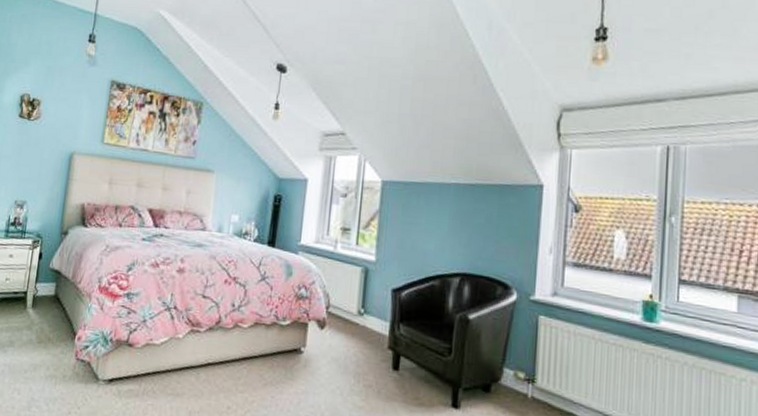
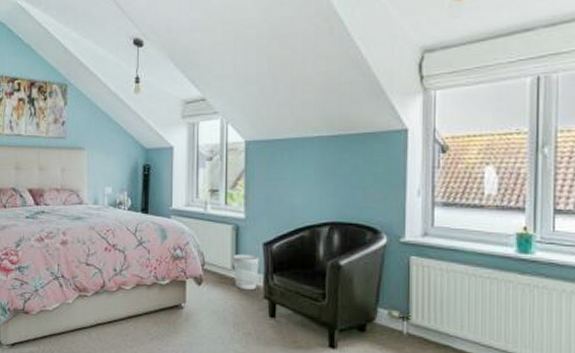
wastebasket: none [359,298,387,338] -> present [233,254,259,289]

